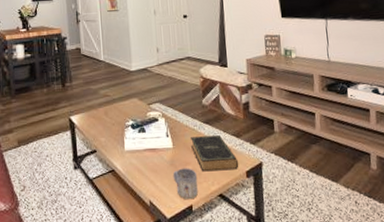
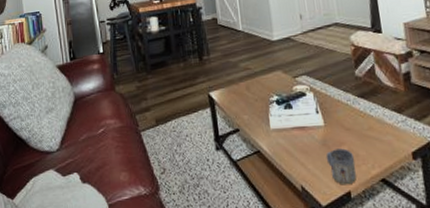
book: present [191,135,239,172] -> none [344,111,403,153]

